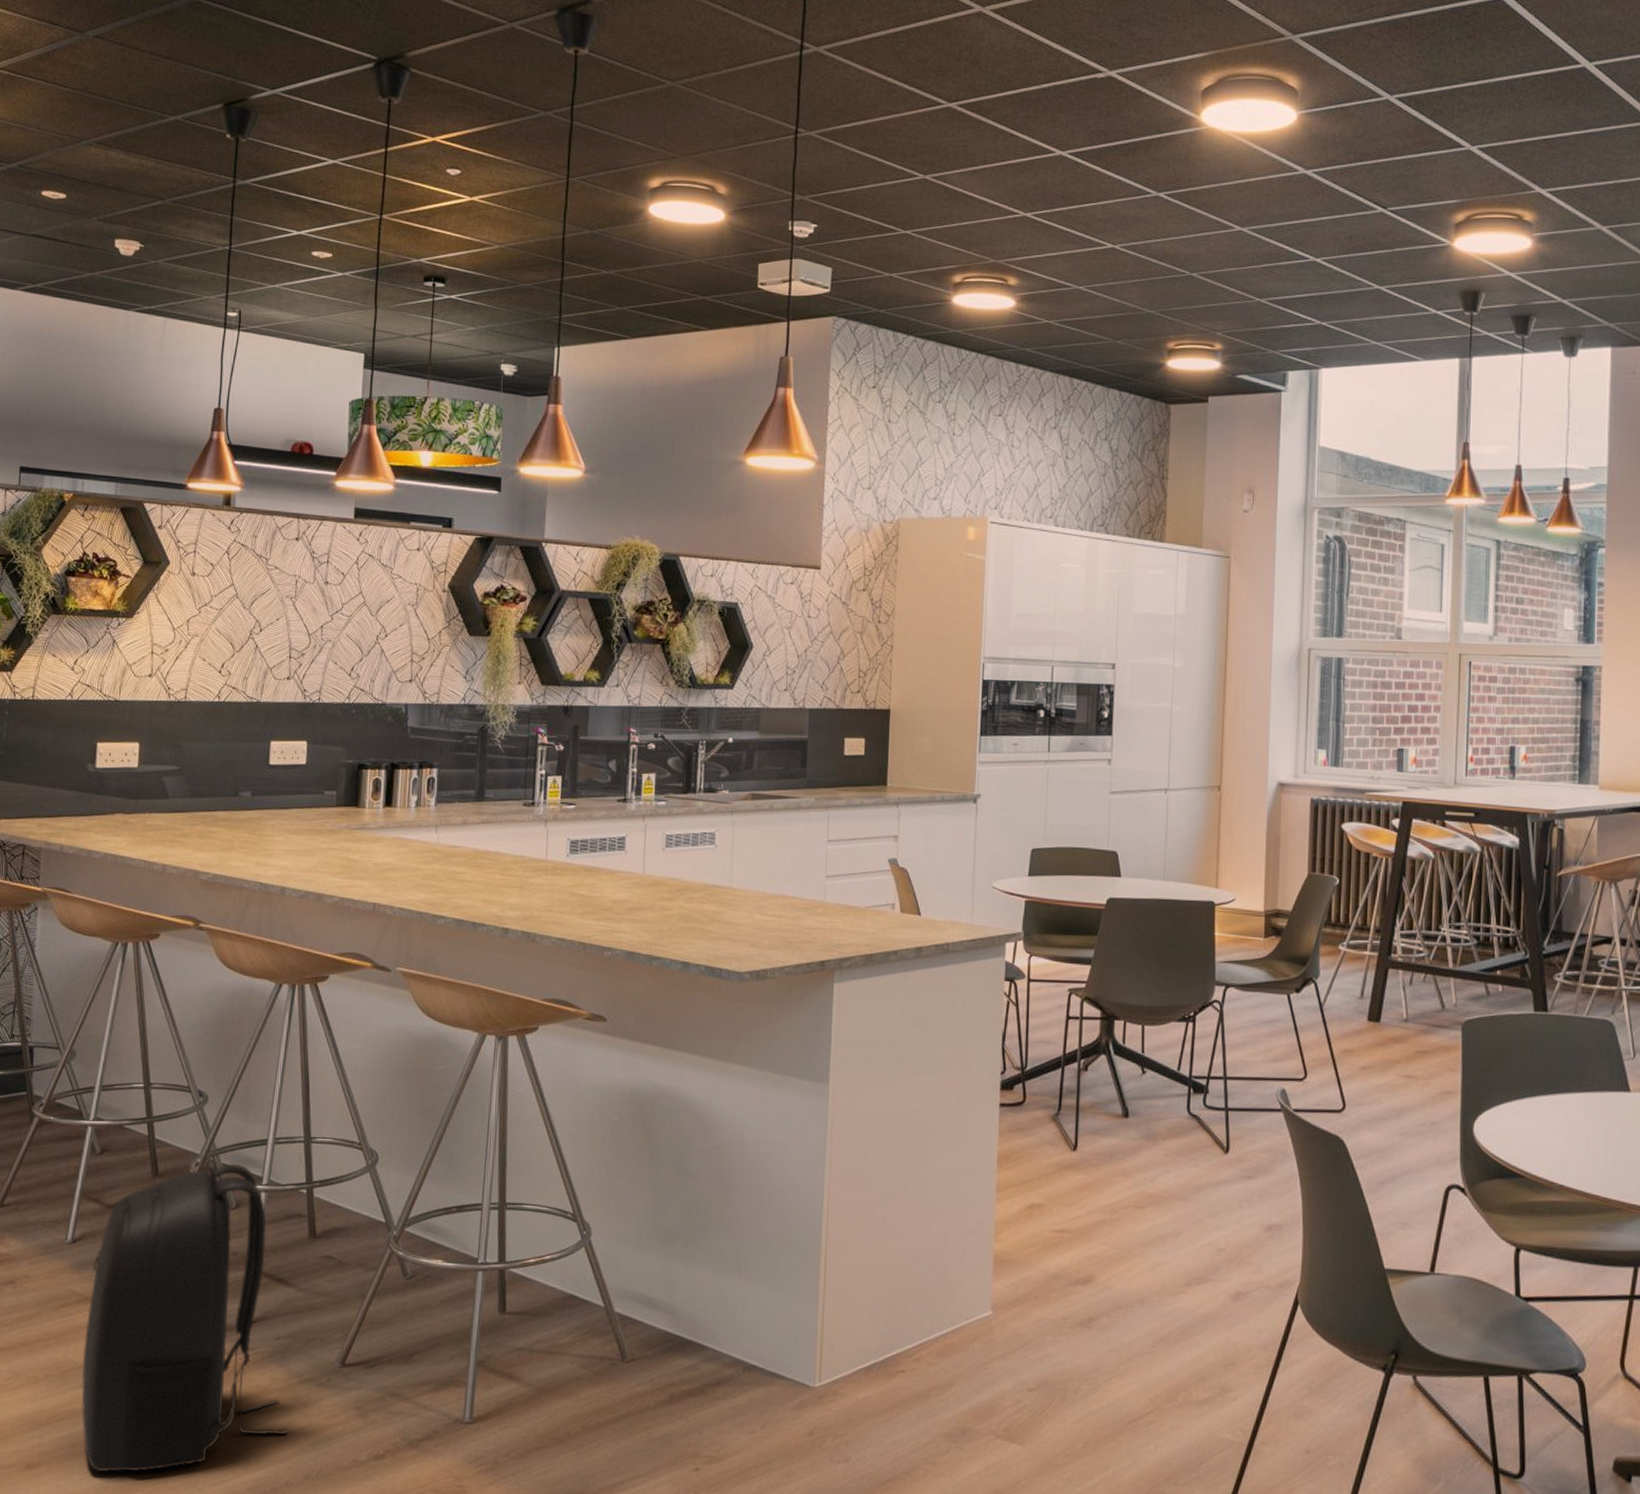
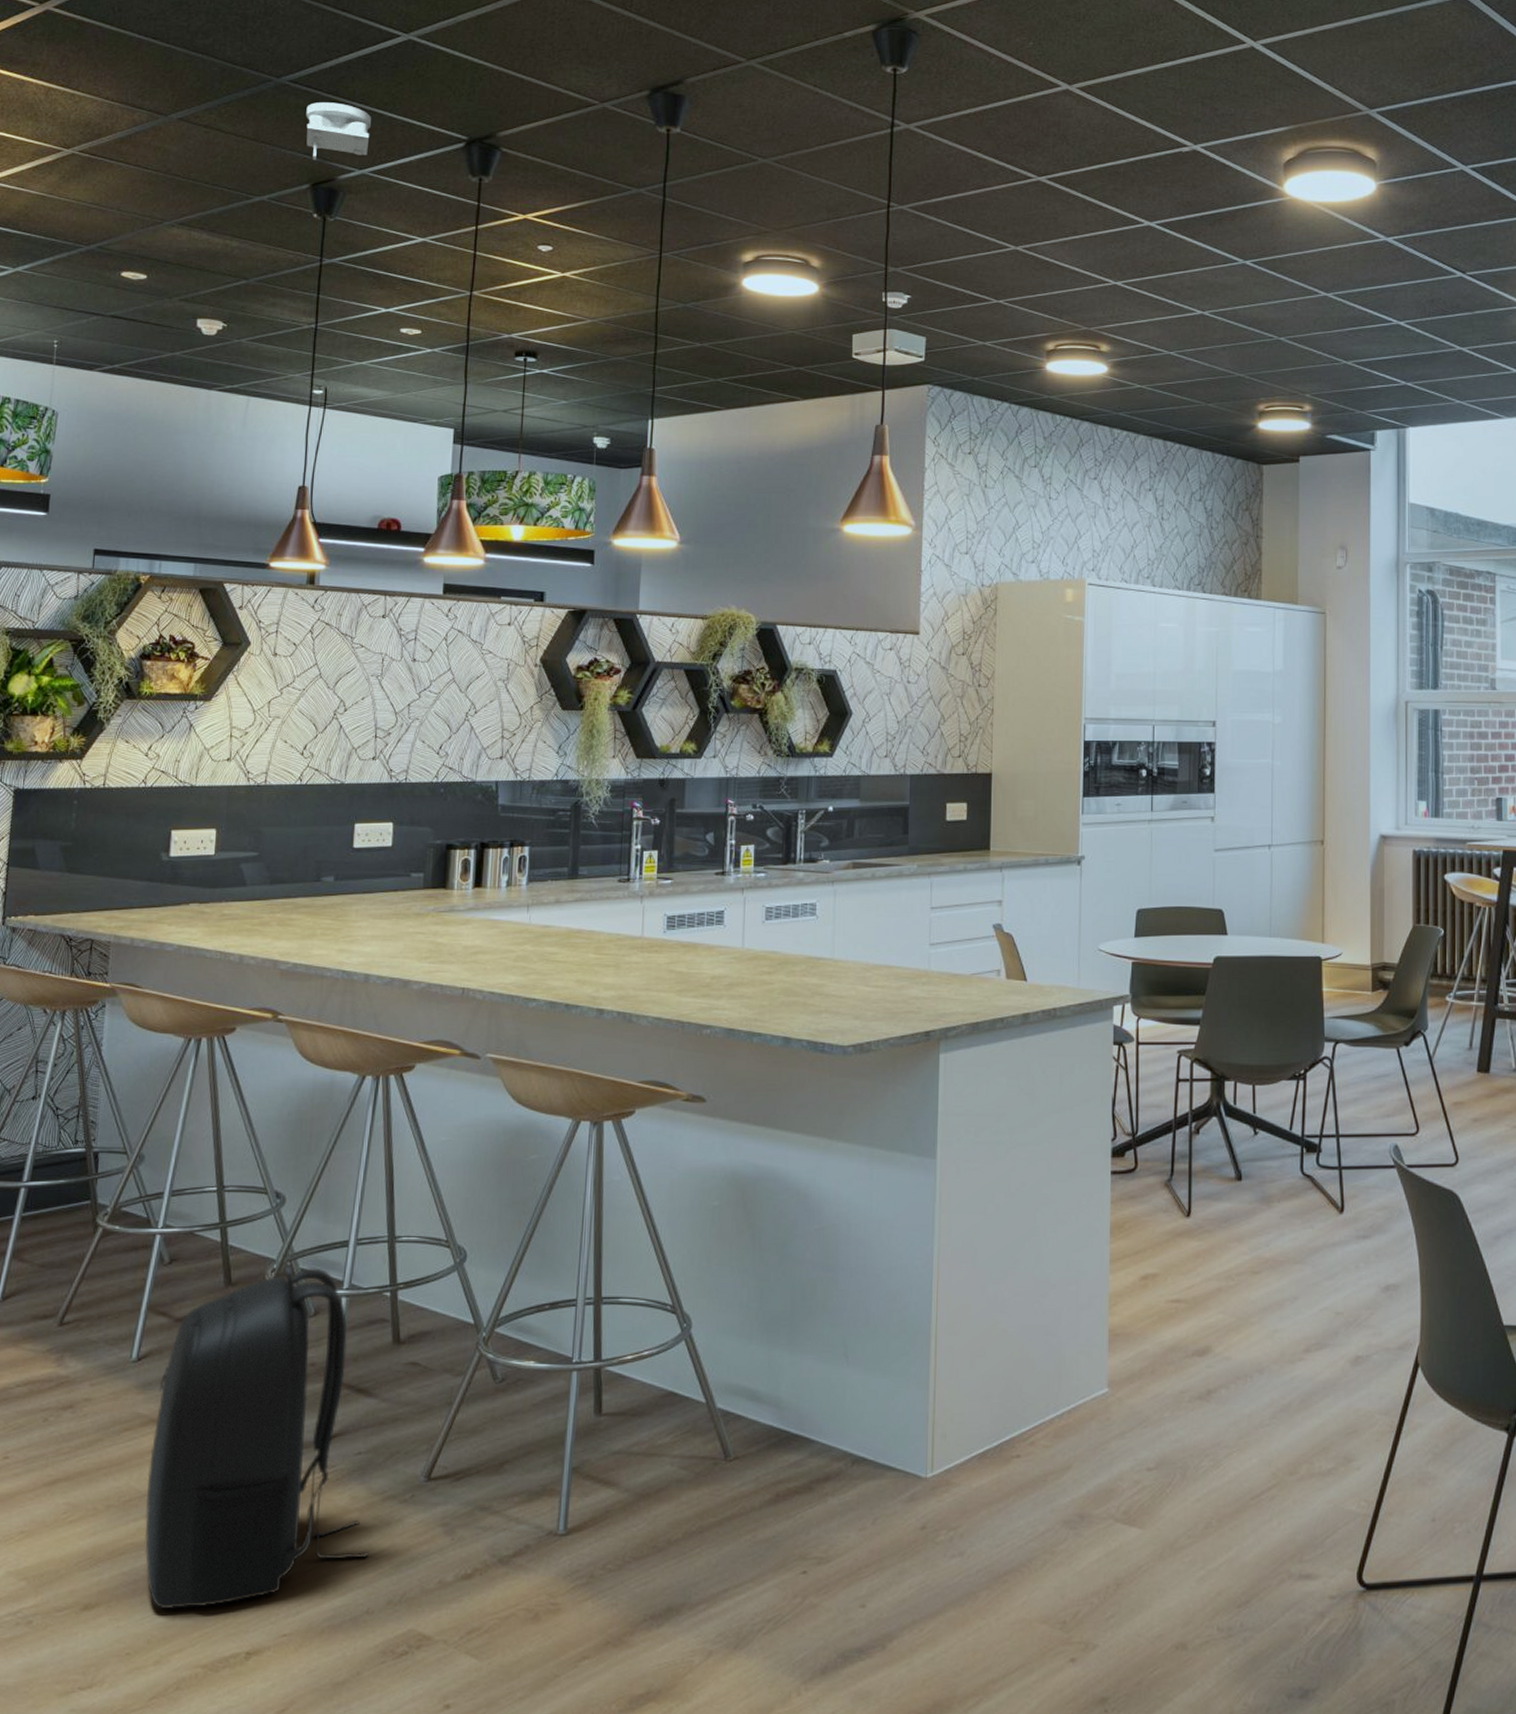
smoke detector: none [218,20,283,79] -> present [306,102,372,160]

